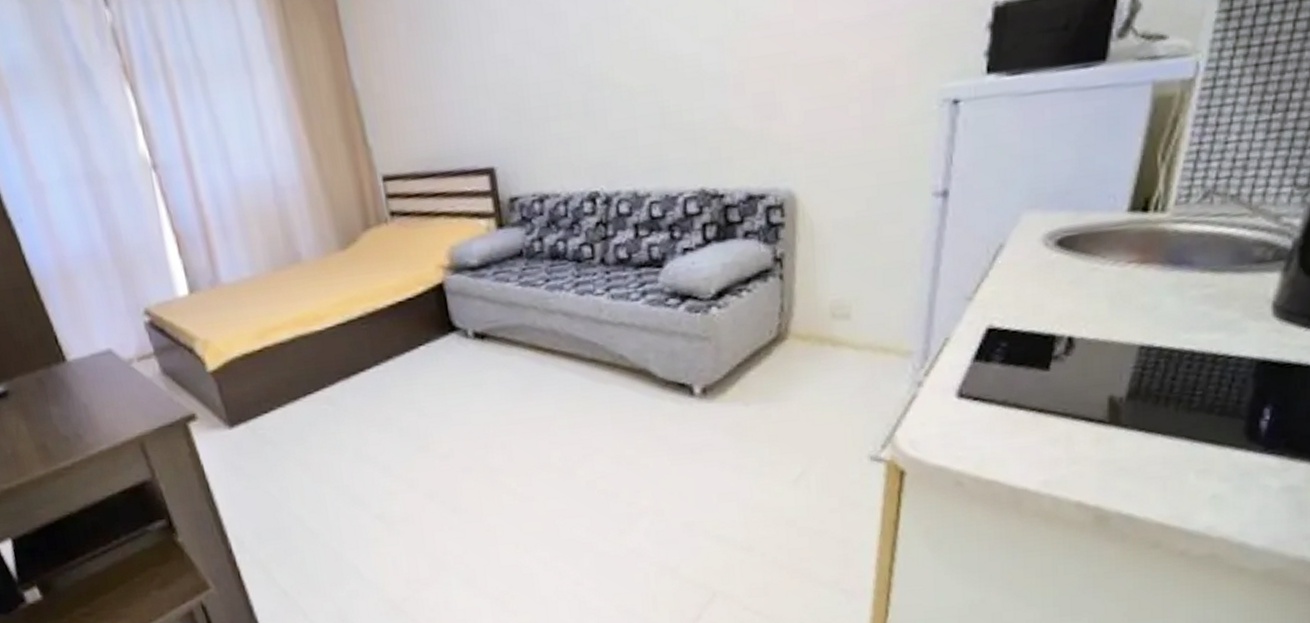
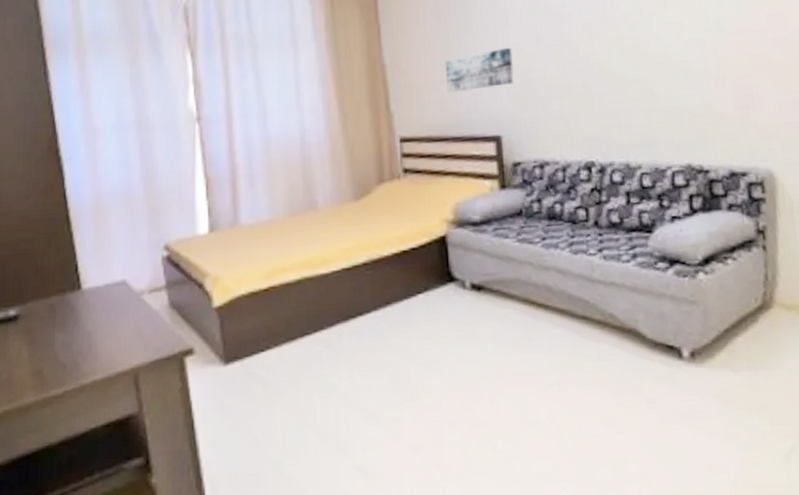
wall art: none [424,59,505,120] -> present [445,47,514,93]

